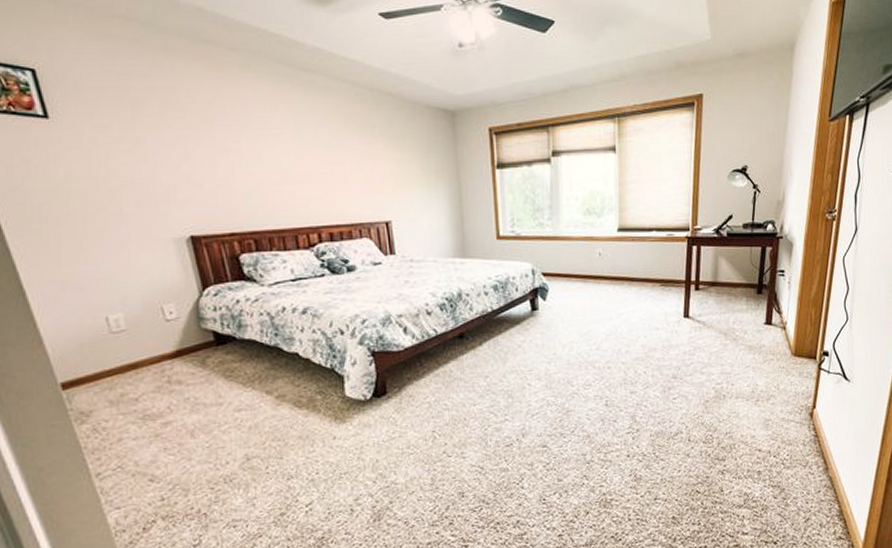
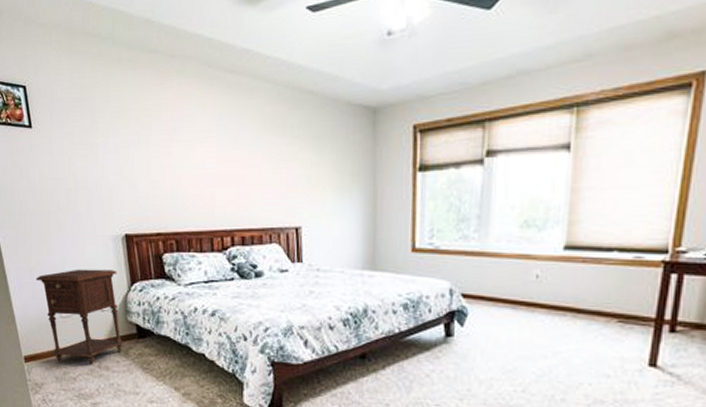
nightstand: none [71,275,201,384] -> present [36,269,125,365]

